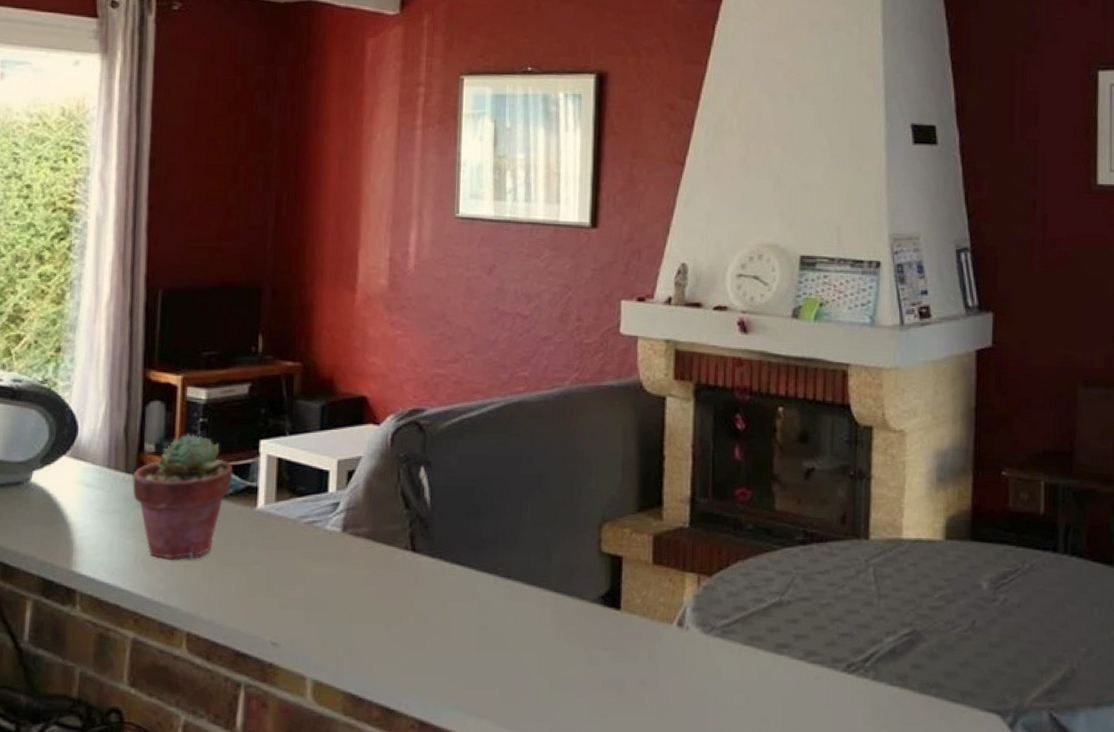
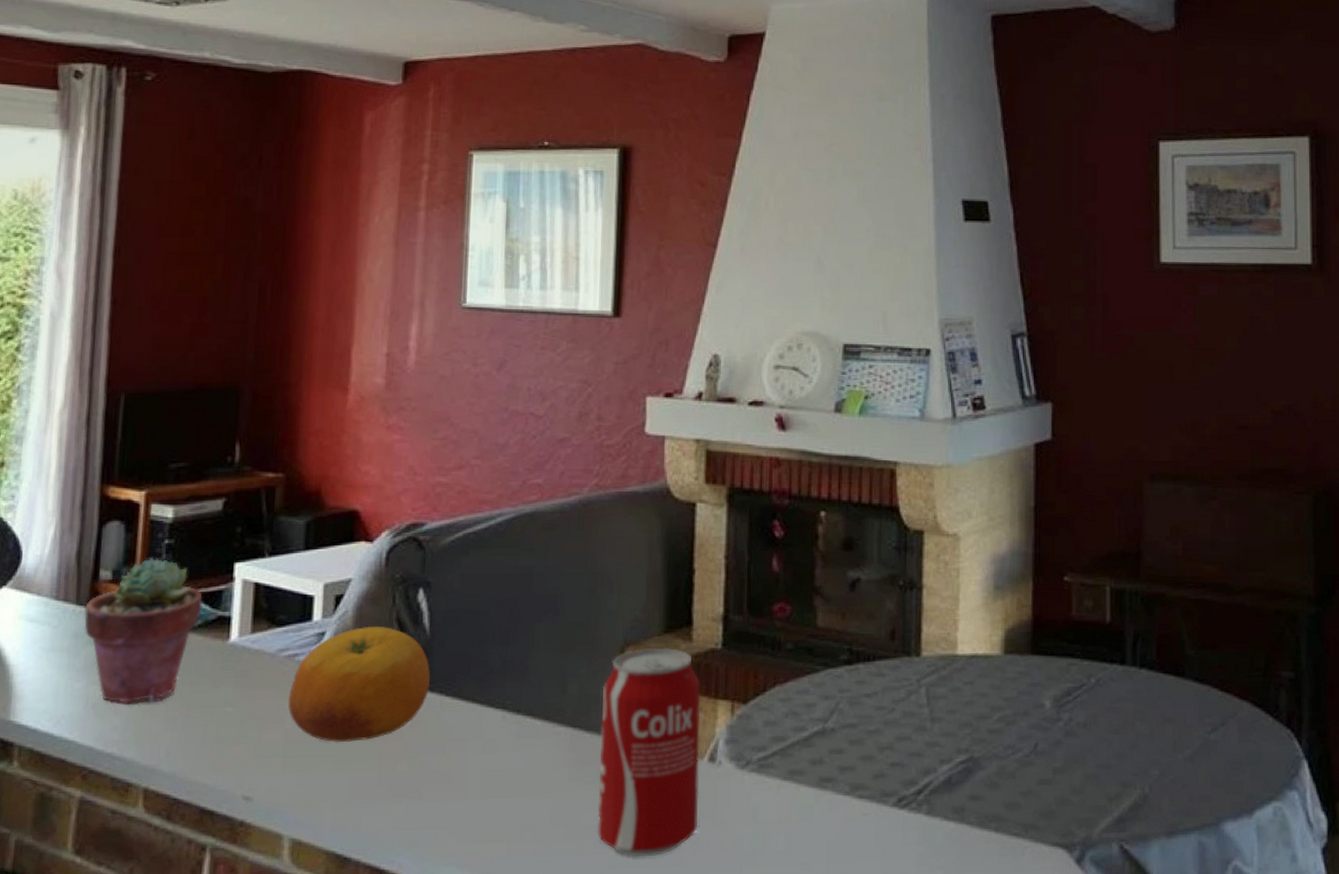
fruit: none [308,498,431,599] -> present [288,626,430,743]
beverage can: none [579,524,671,708] -> present [597,647,701,857]

